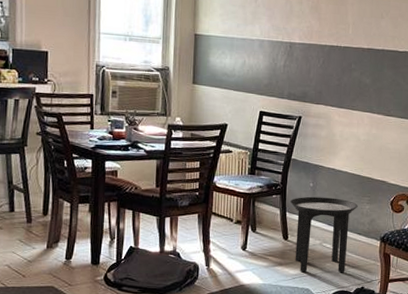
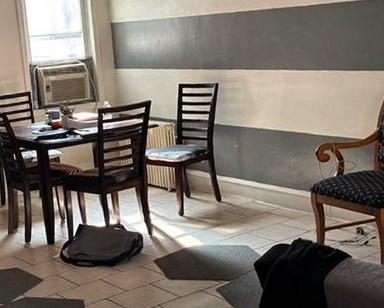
side table: present [289,196,358,273] -> none [218,156,284,231]

